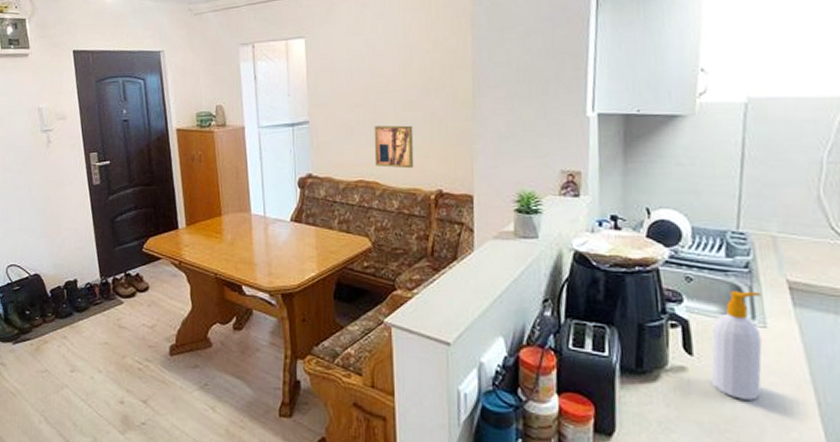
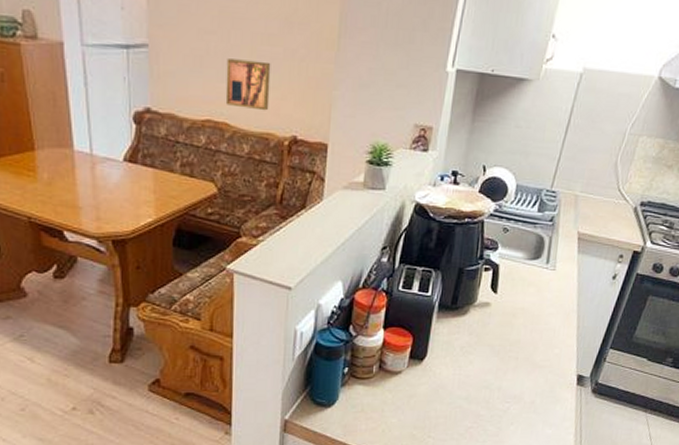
soap bottle: present [711,291,762,400] -> none [507,240,557,327]

